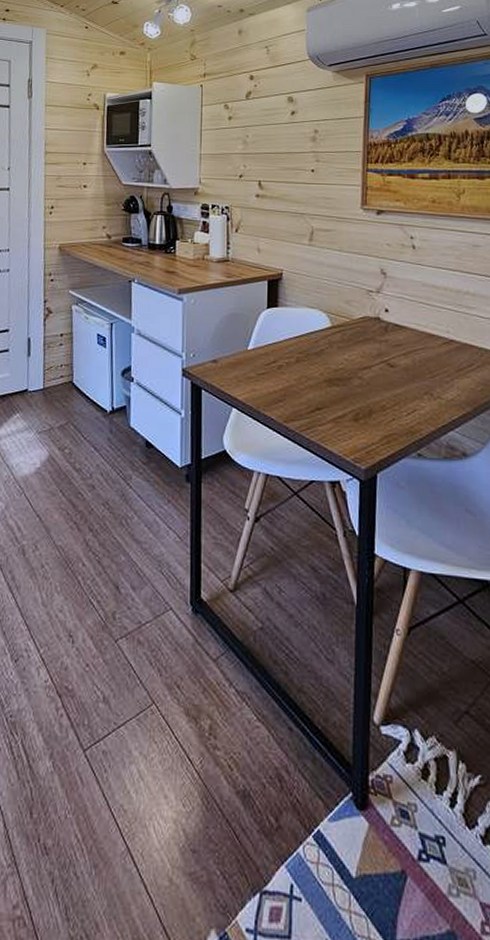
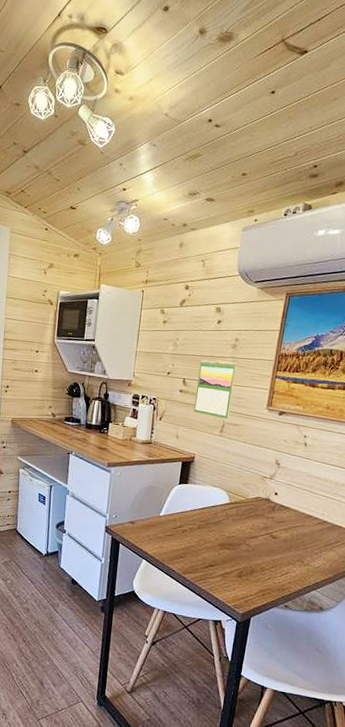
calendar: none [275,157,320,225] -> present [193,360,237,419]

